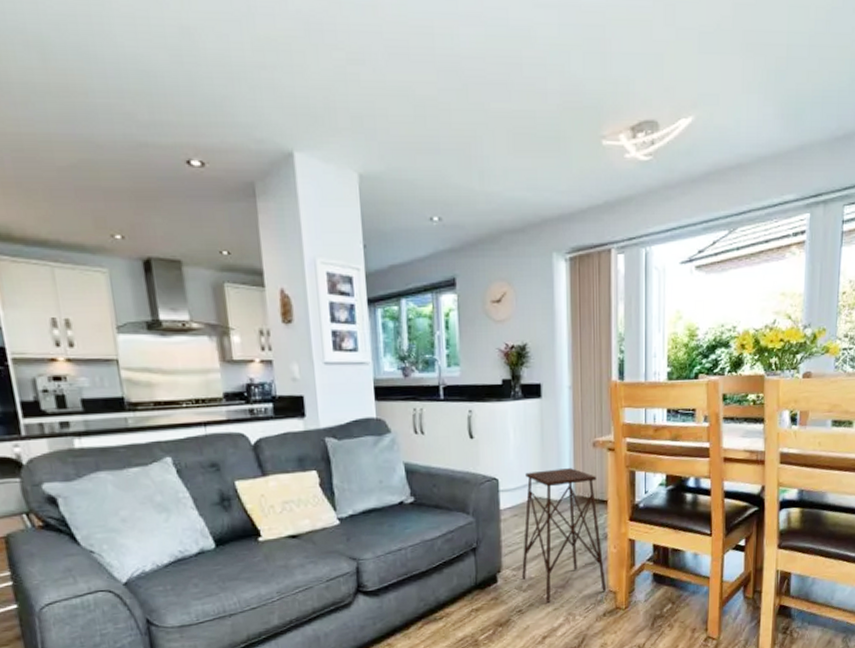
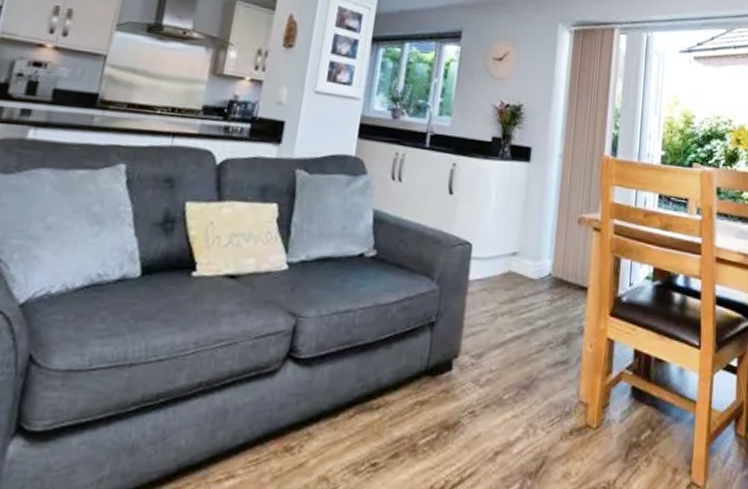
side table: present [522,468,607,603] -> none [481,241,579,406]

